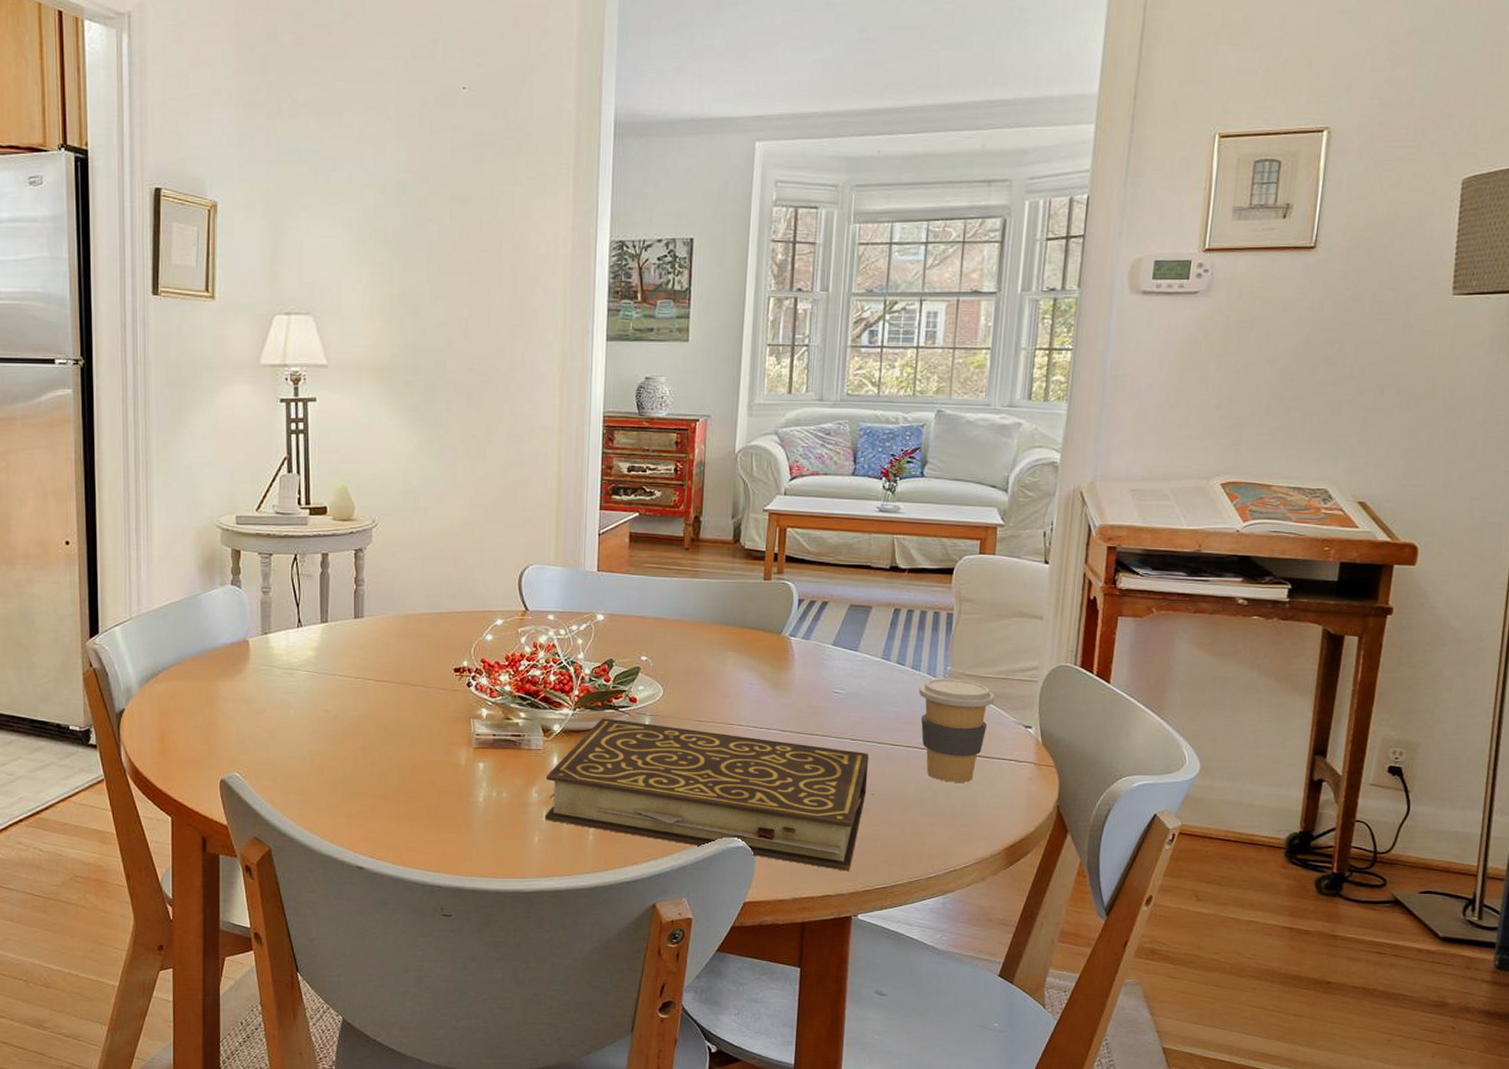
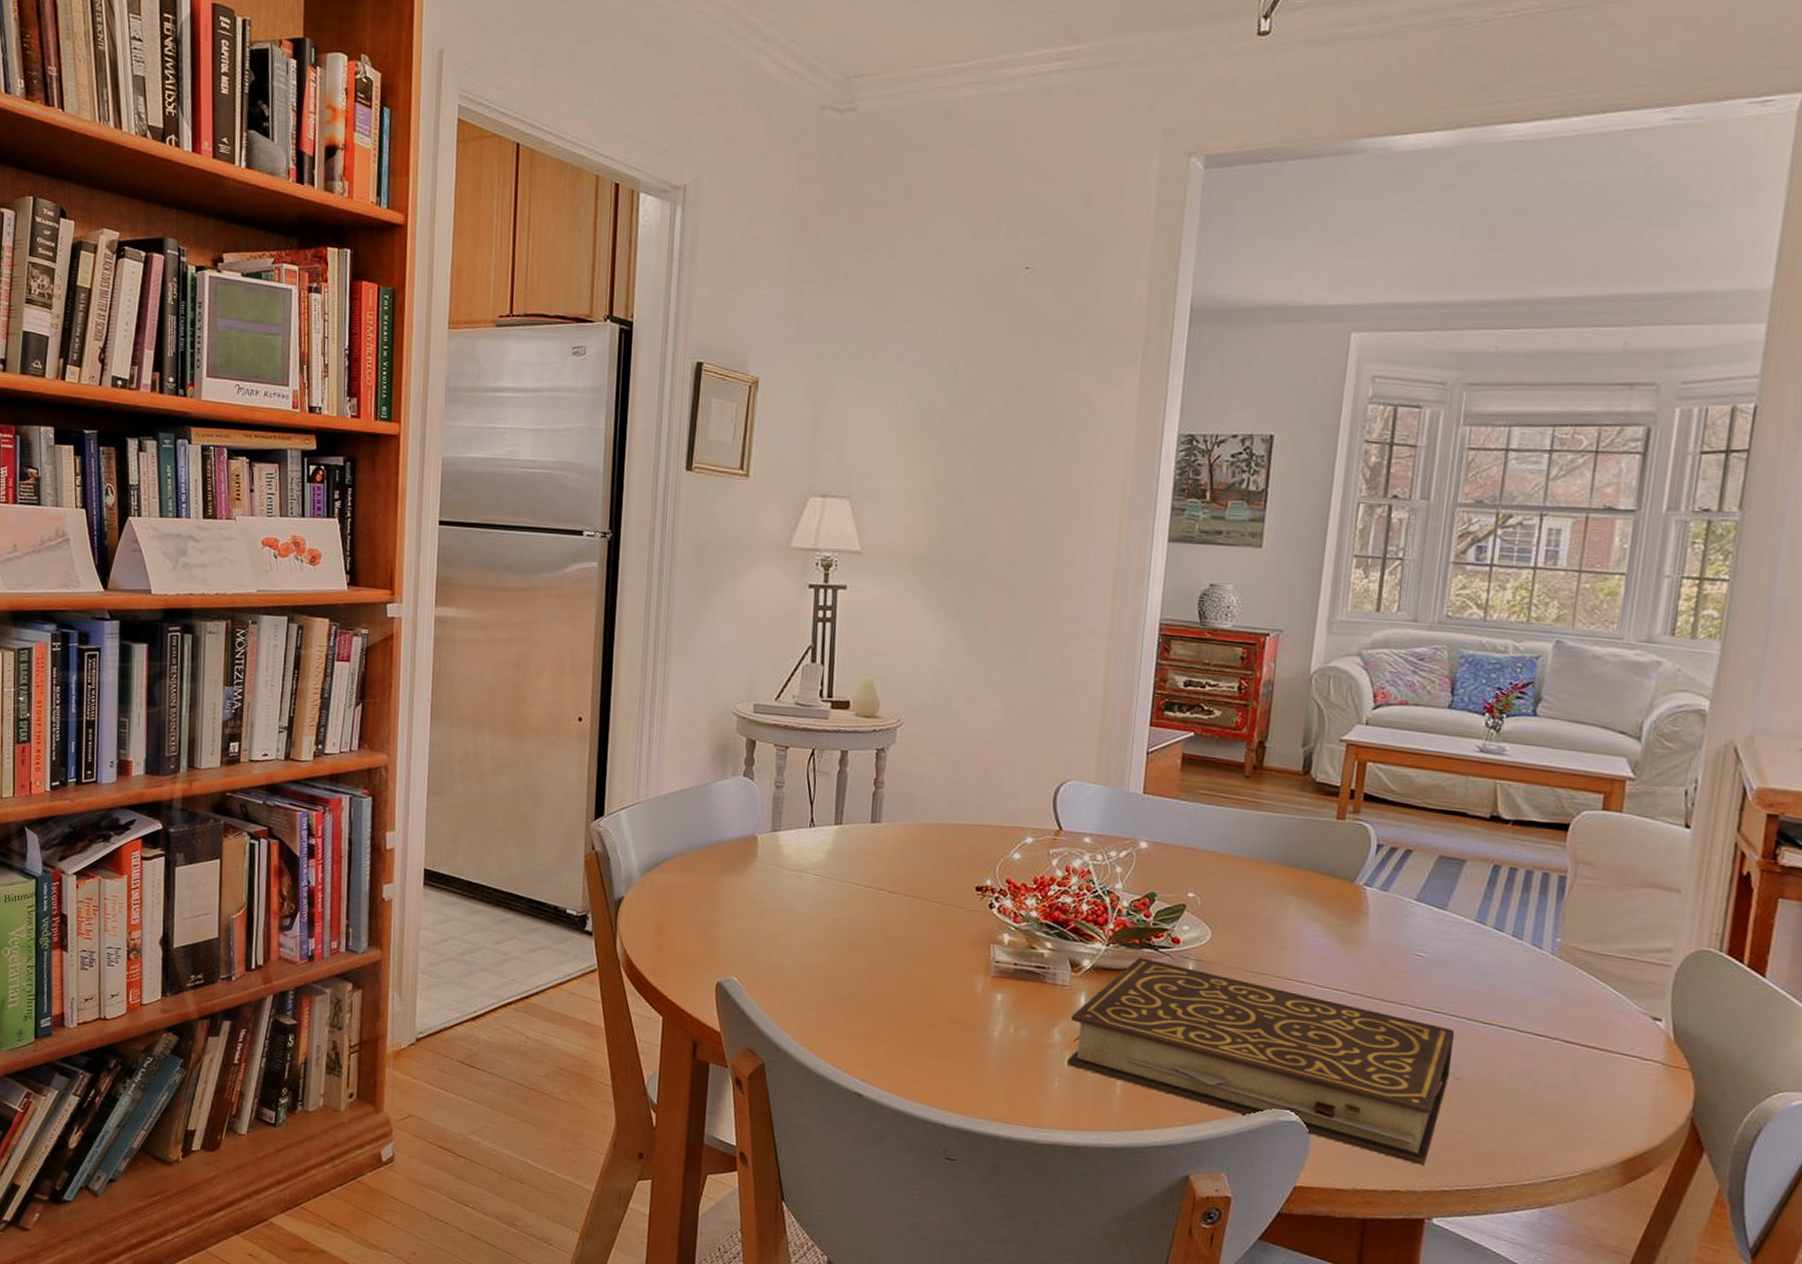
coffee cup: present [919,678,995,782] -> none [1520,950,1616,1077]

